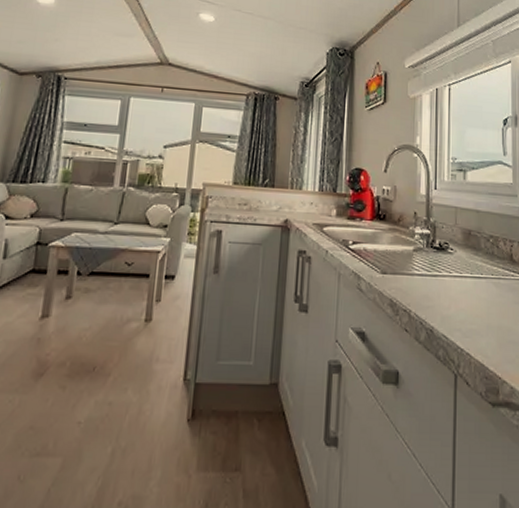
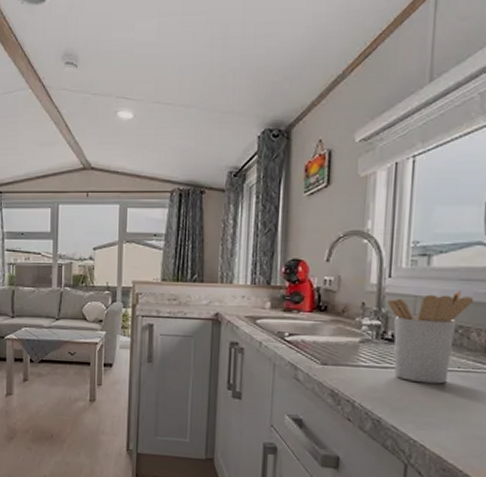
utensil holder: none [434,203,500,291] -> present [387,290,474,384]

